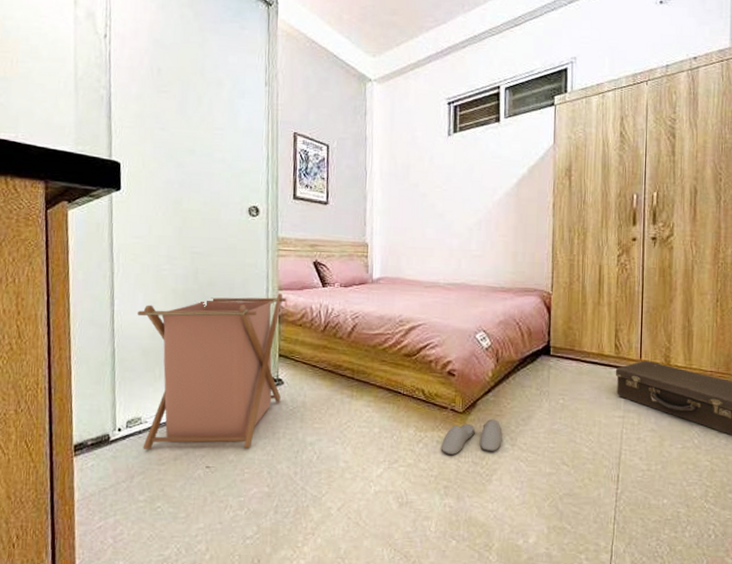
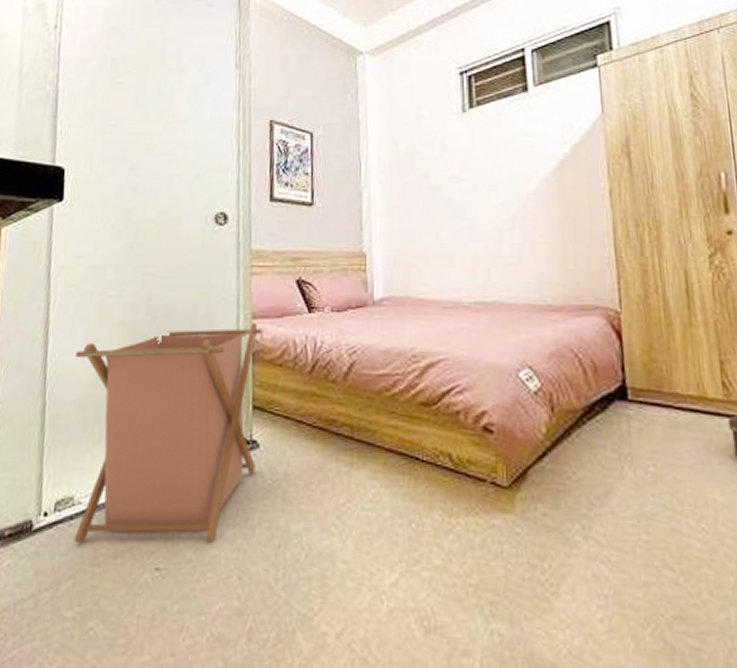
slippers: present [440,419,502,455] -> none [480,497,570,552]

